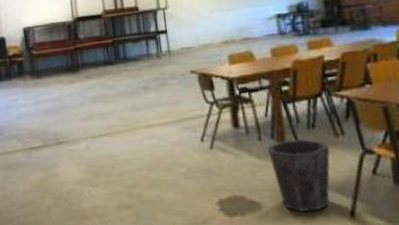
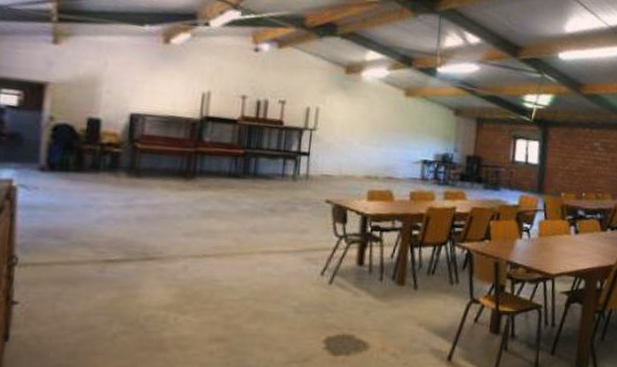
waste bin: present [267,139,330,212] -> none [385,283,443,354]

